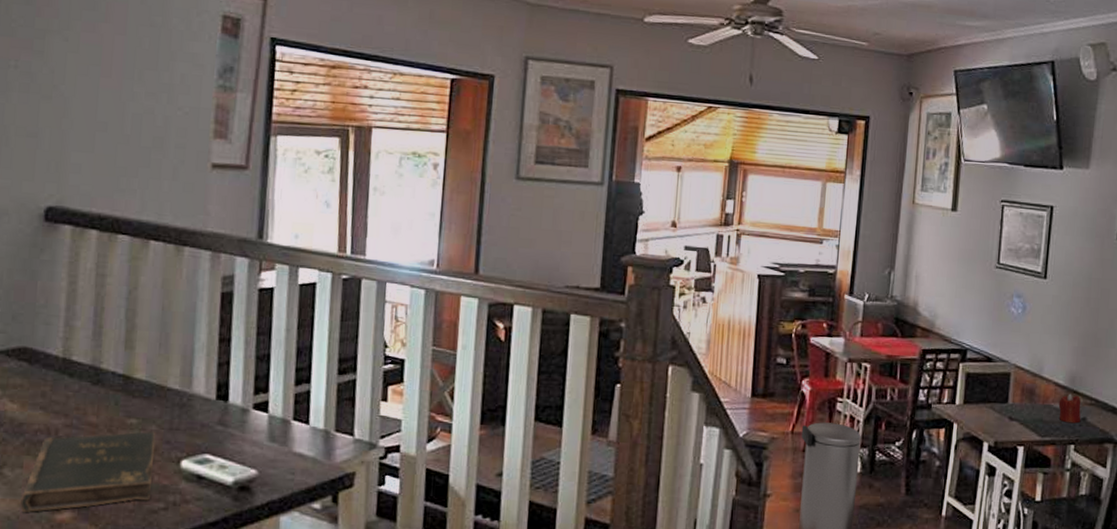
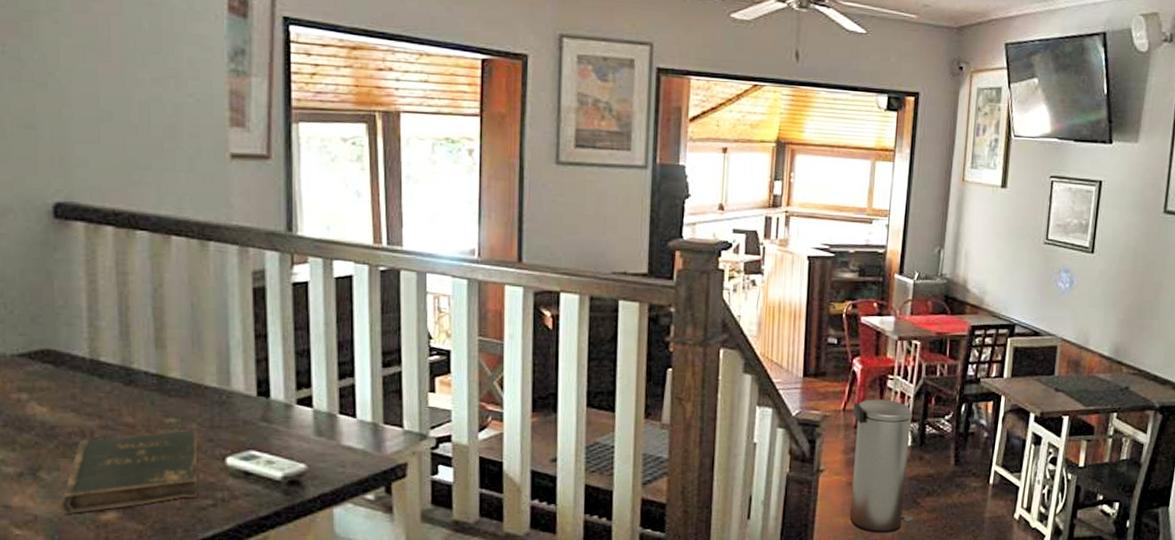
candle: present [1058,393,1081,424] -> none [1102,364,1125,393]

